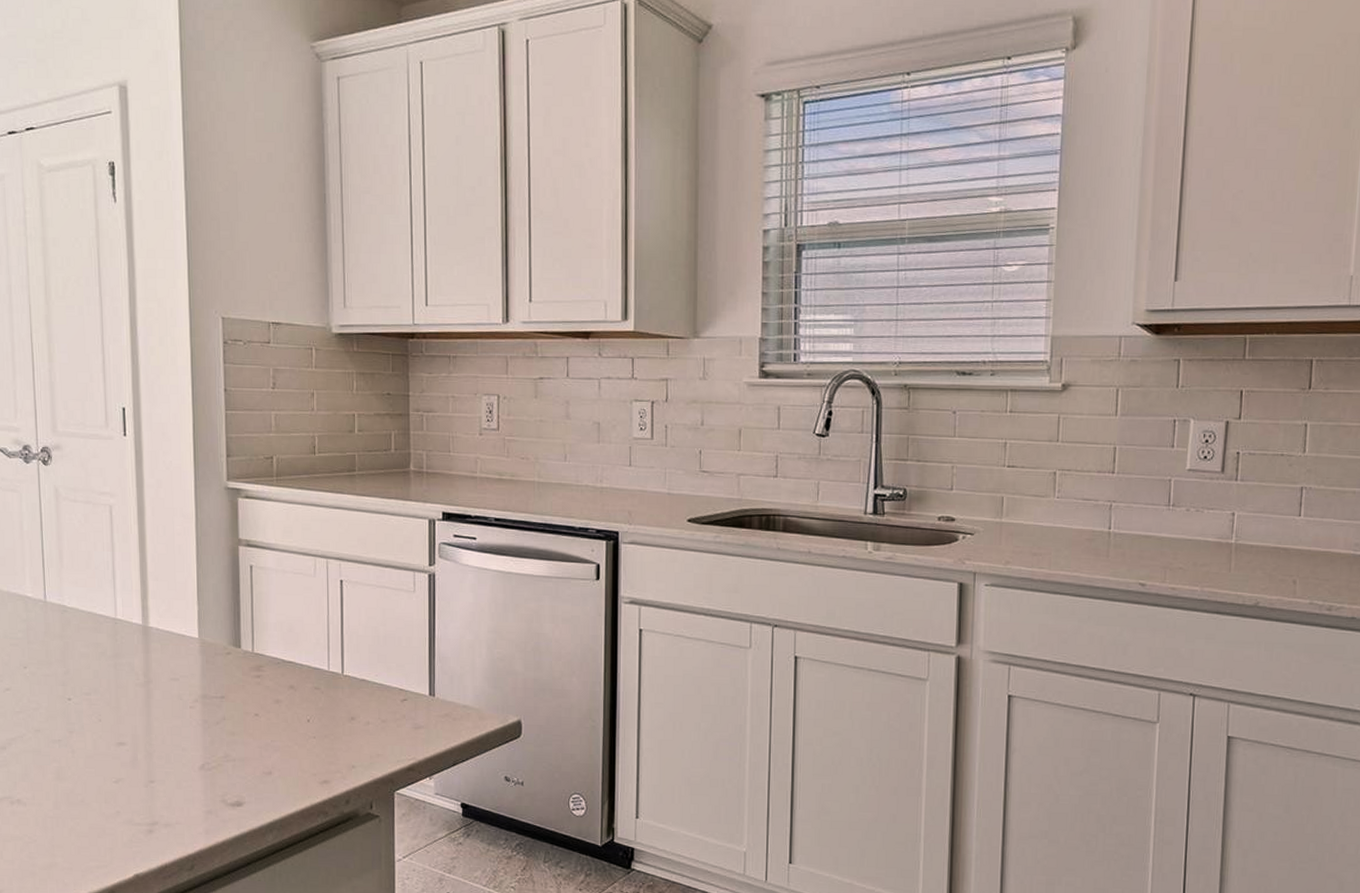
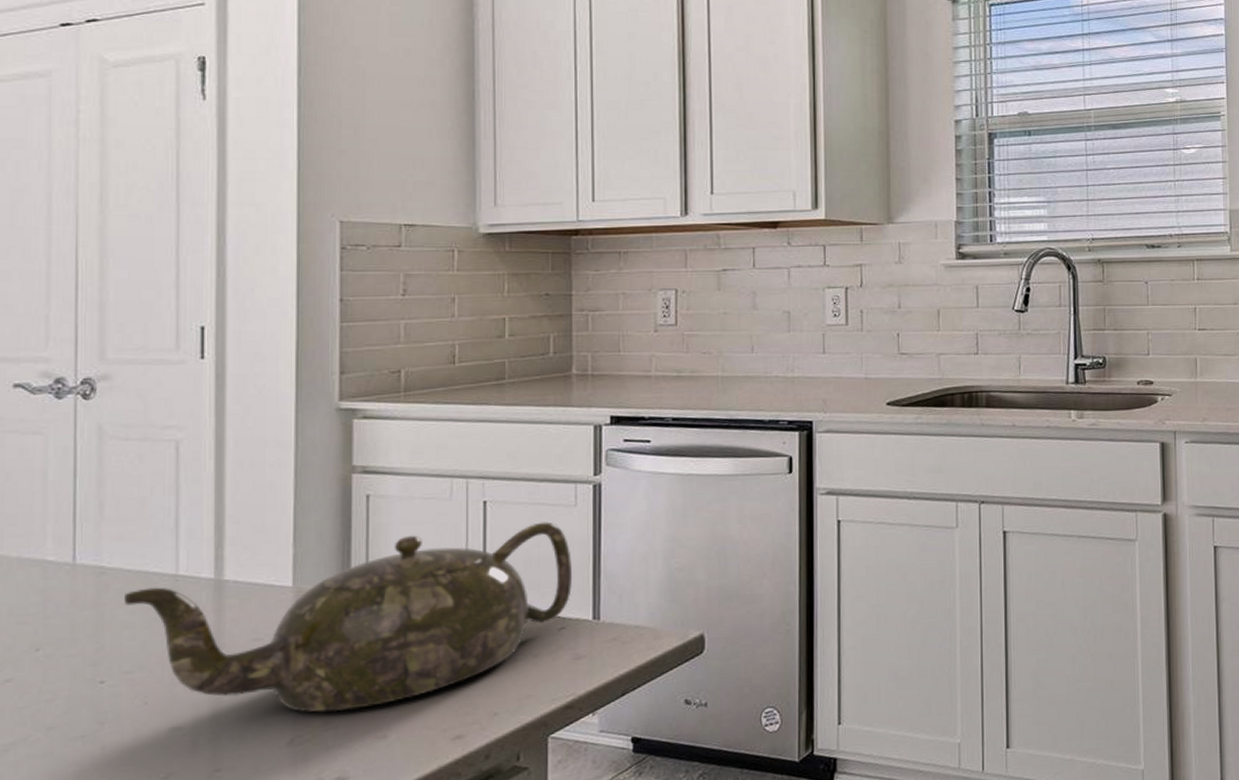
teapot: none [81,603,412,748] -> present [125,522,572,713]

